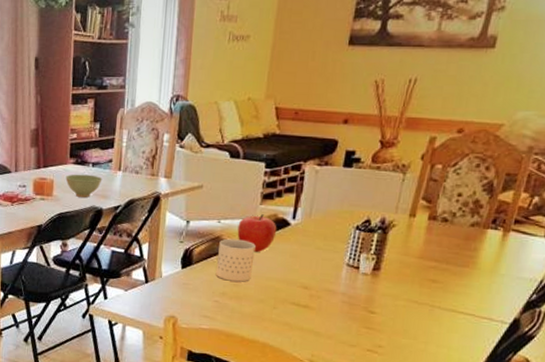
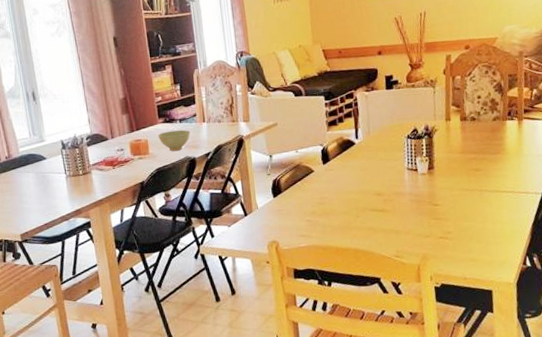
mug: present [215,238,256,282] -> none [300,163,333,201]
fruit: present [237,214,277,253] -> none [313,139,346,173]

